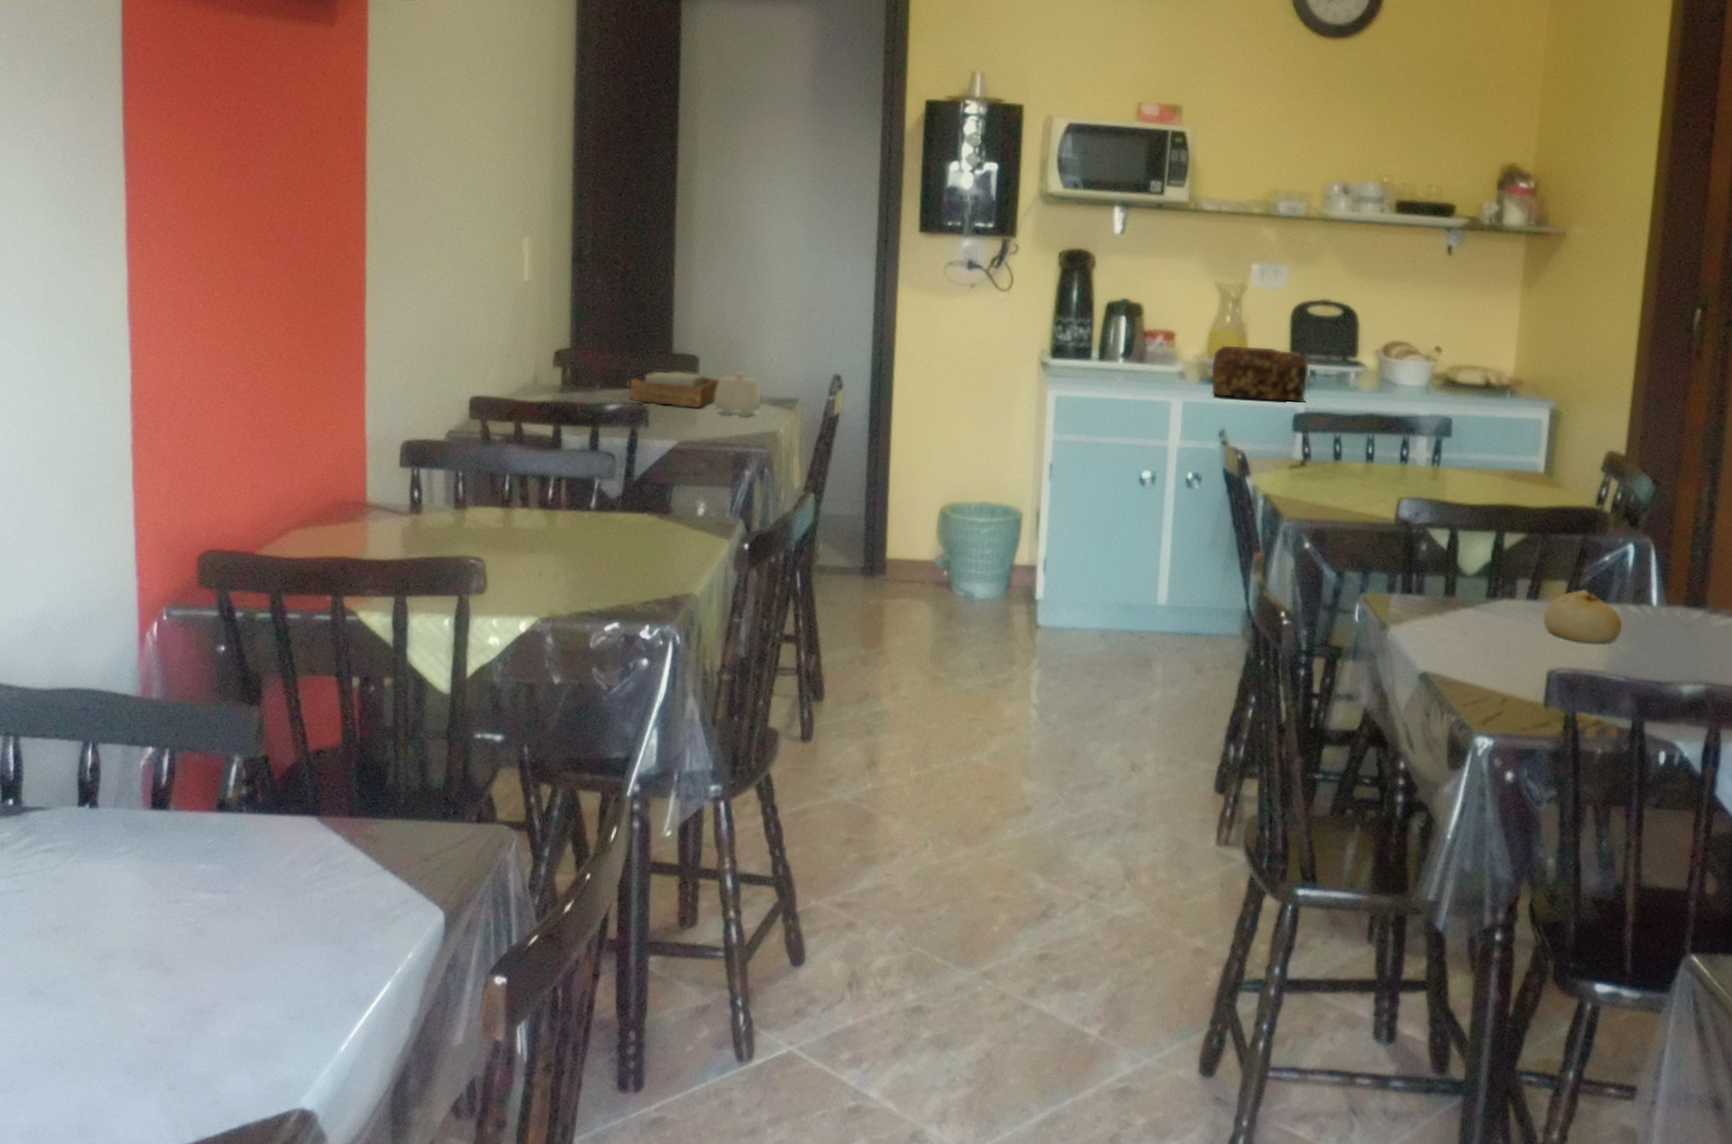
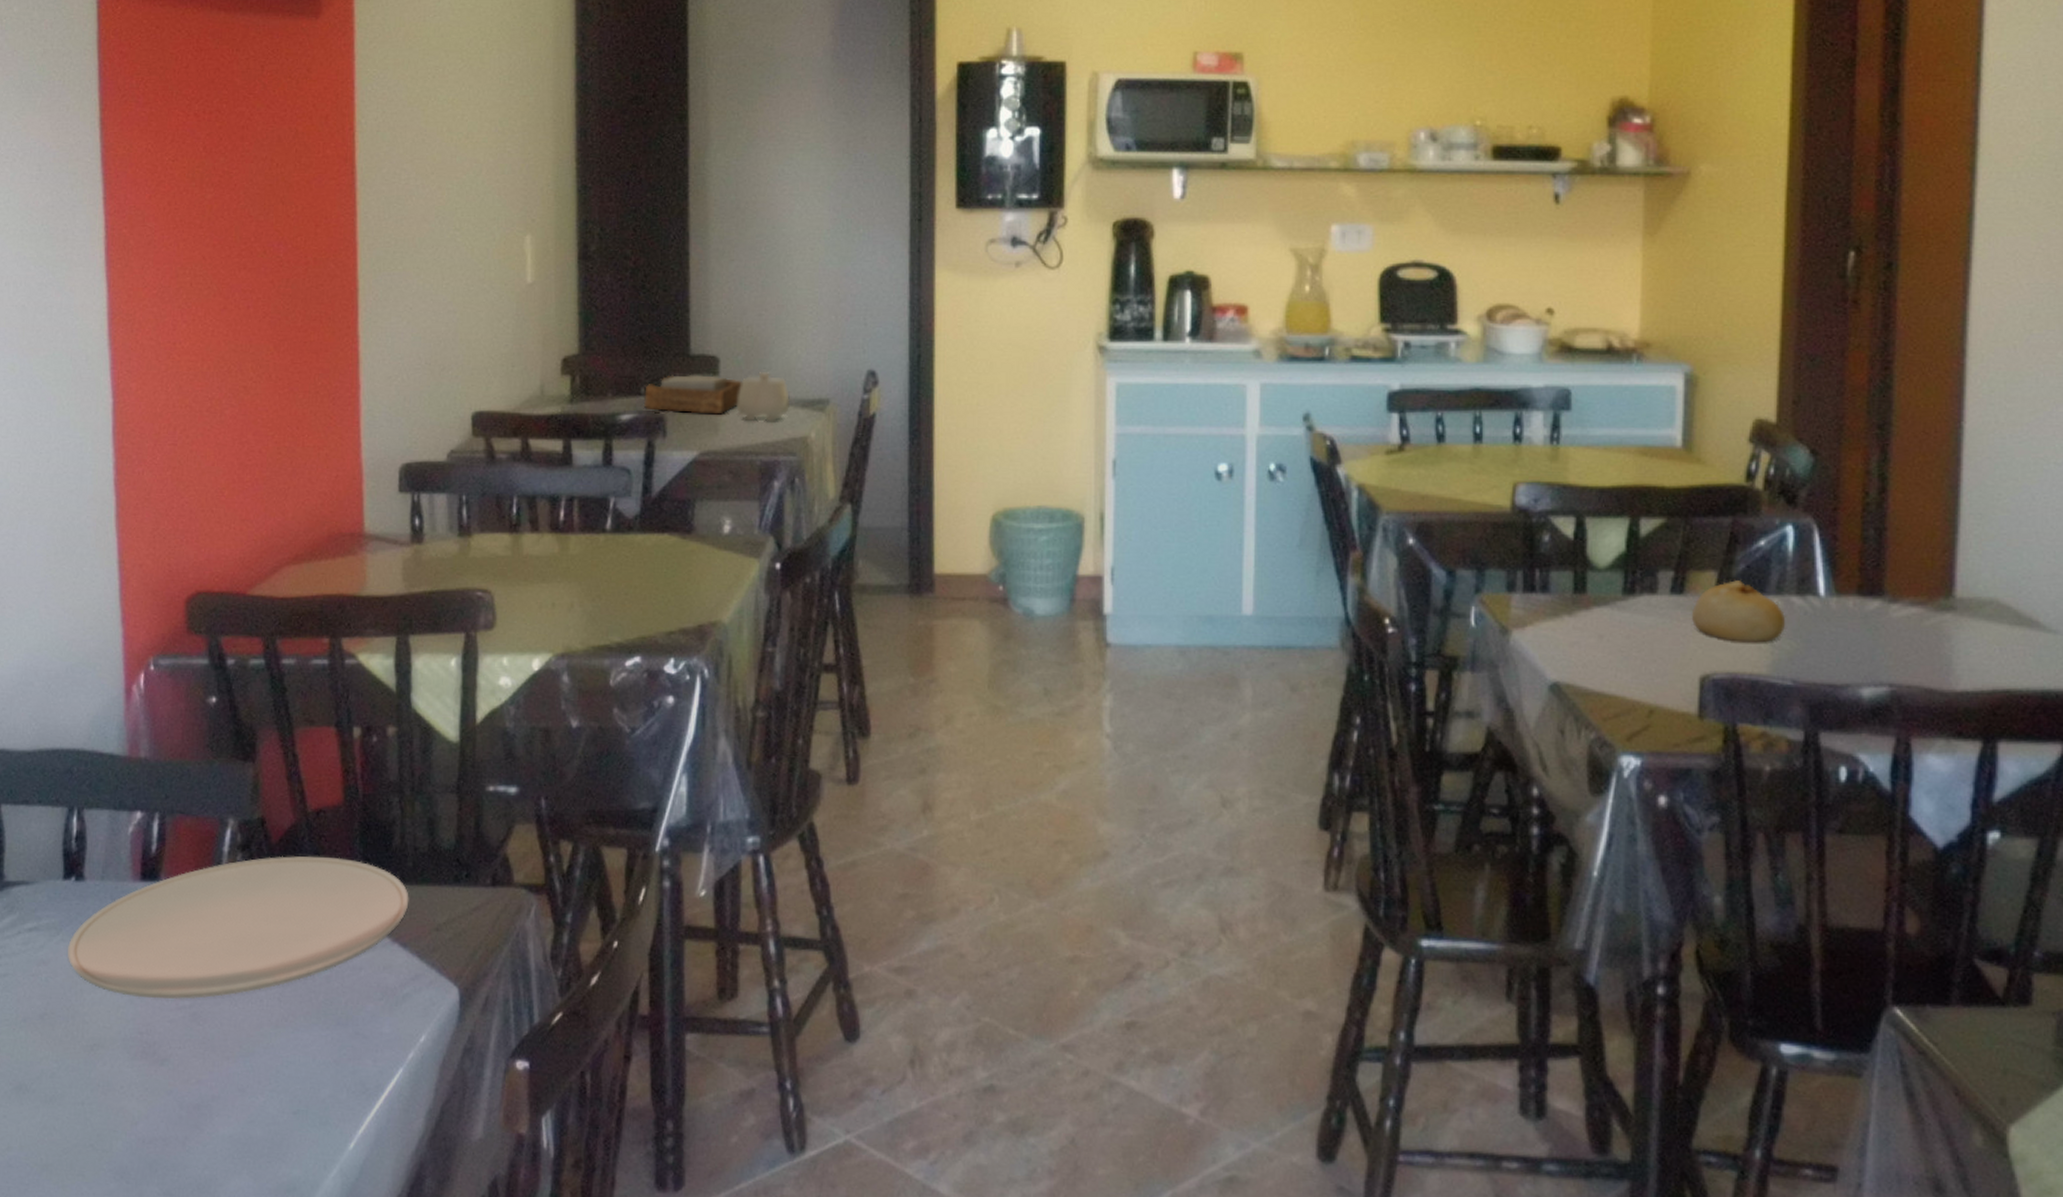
plate: none [80,790,401,916] -> present [67,855,409,999]
bread loaf: present [1211,345,1310,401] -> none [1291,317,1403,378]

